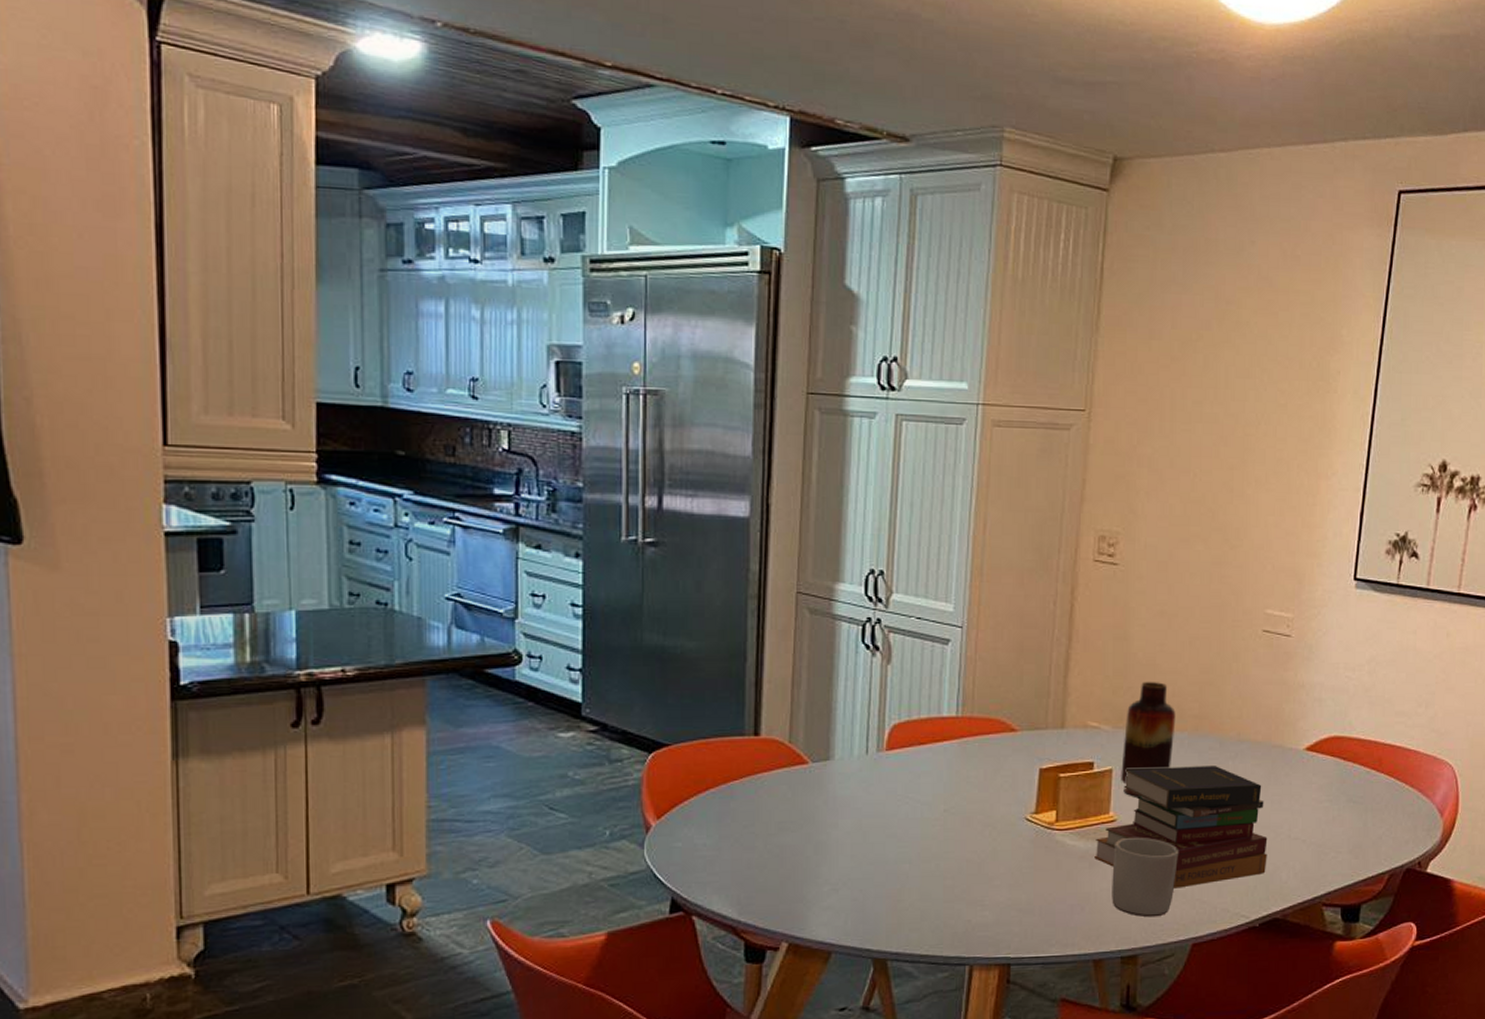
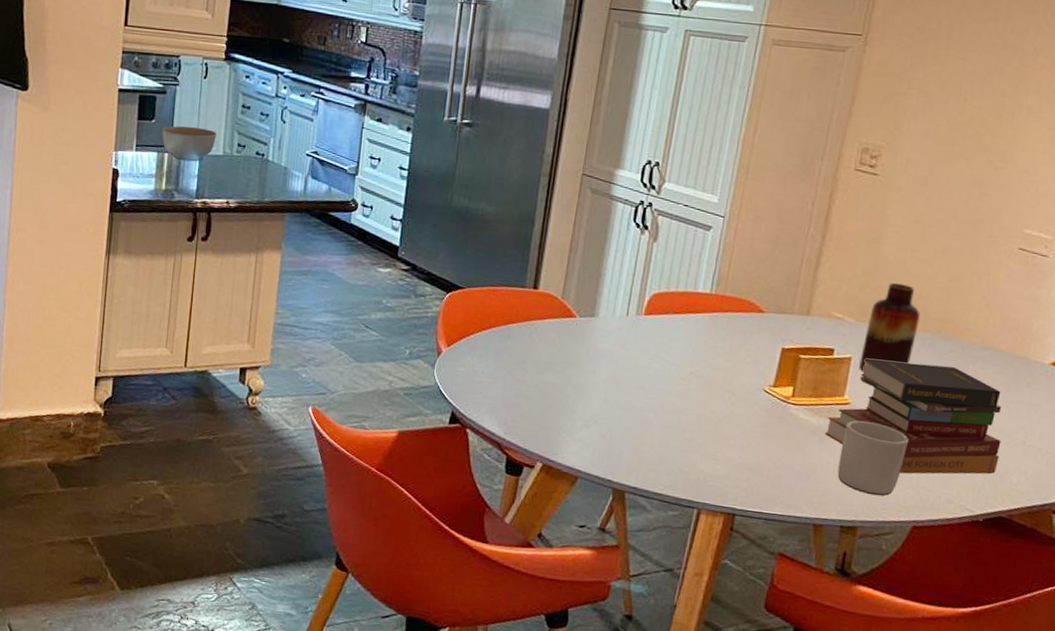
bowl: none [237,575,317,622] -> present [162,126,217,162]

